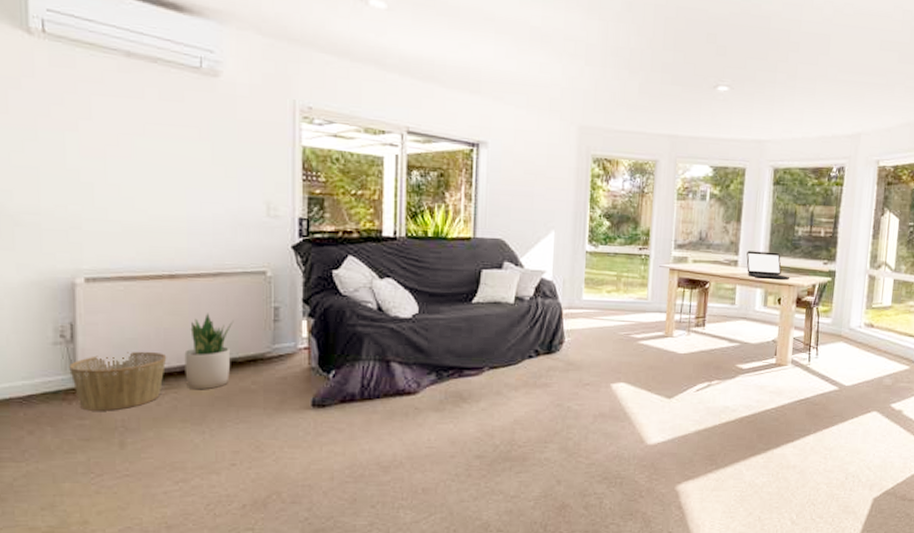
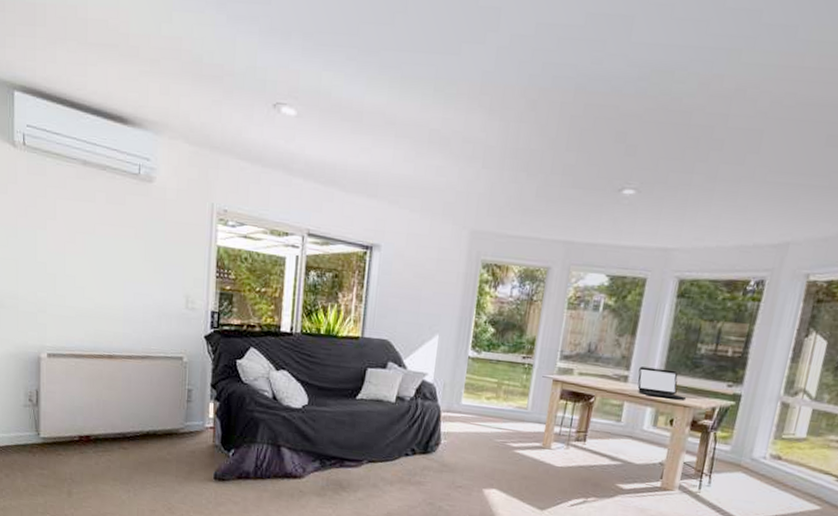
basket: present [69,351,167,411] -> none [34,418,104,465]
planter: present [184,313,234,390] -> none [117,390,156,455]

